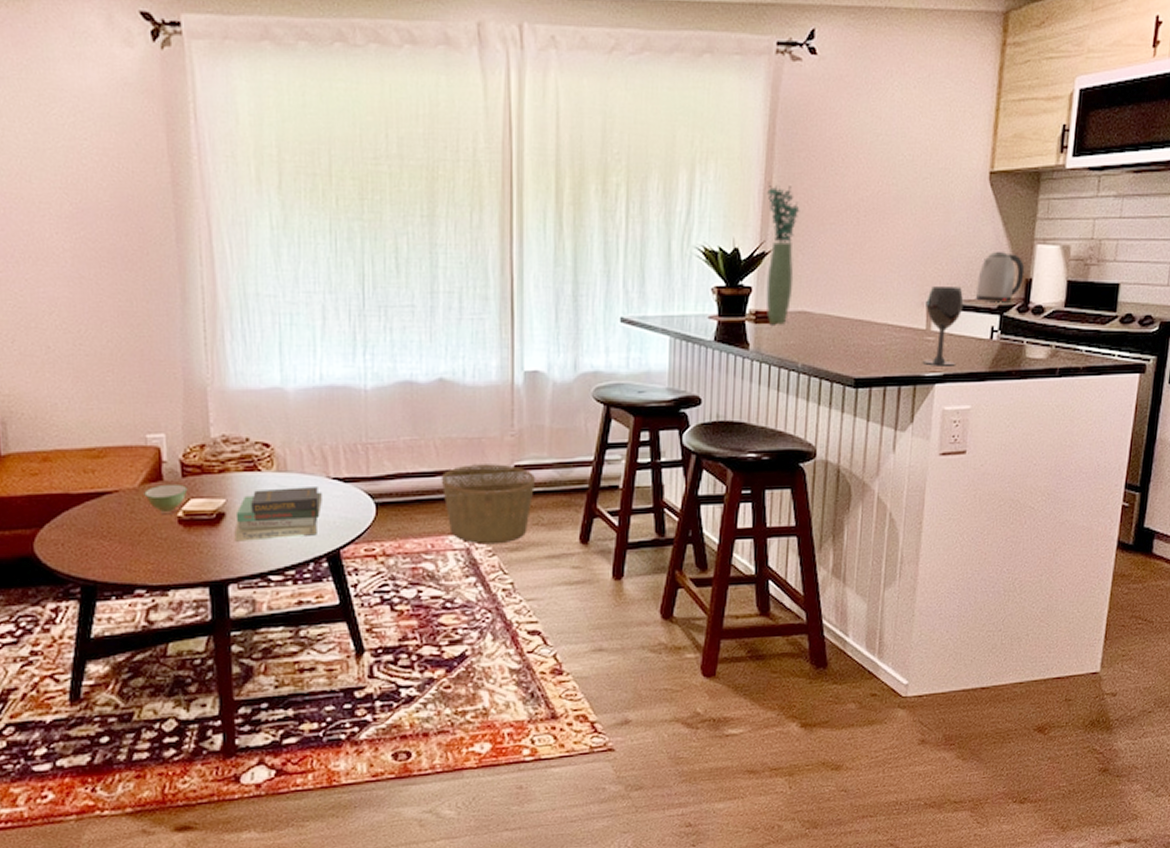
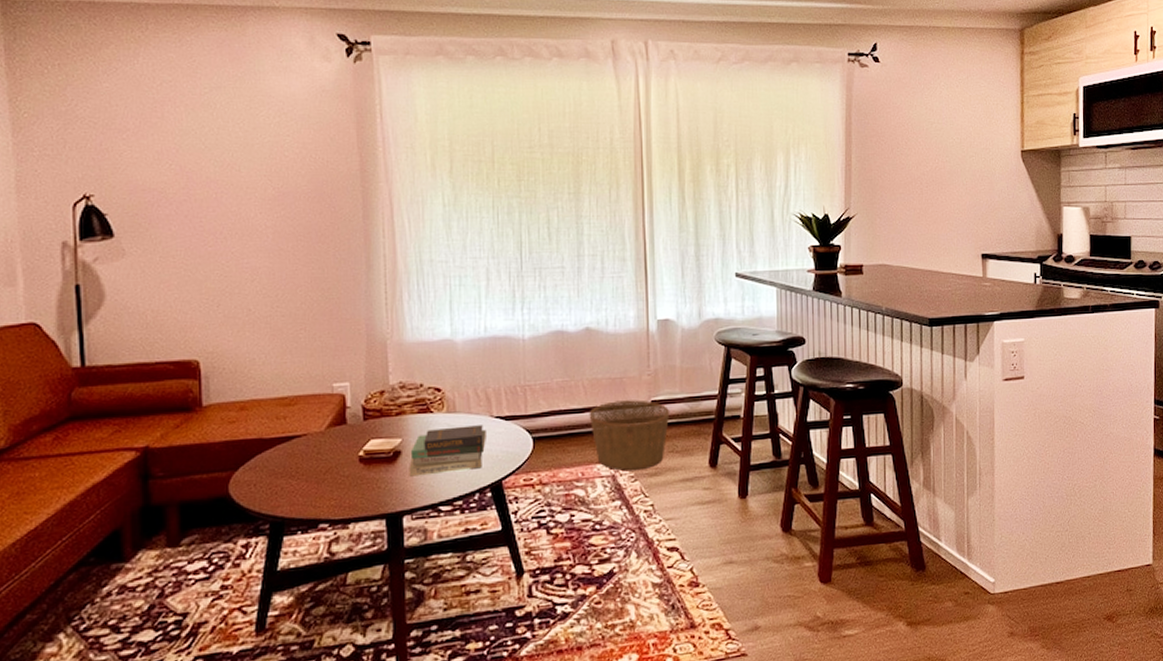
bowl: present [144,483,188,515] -> none [329,426,368,455]
vase: present [766,182,800,325] -> none [848,161,875,276]
wine glass: present [922,287,964,366] -> none [981,242,1011,307]
kettle: present [976,252,1025,303] -> none [1020,213,1056,254]

